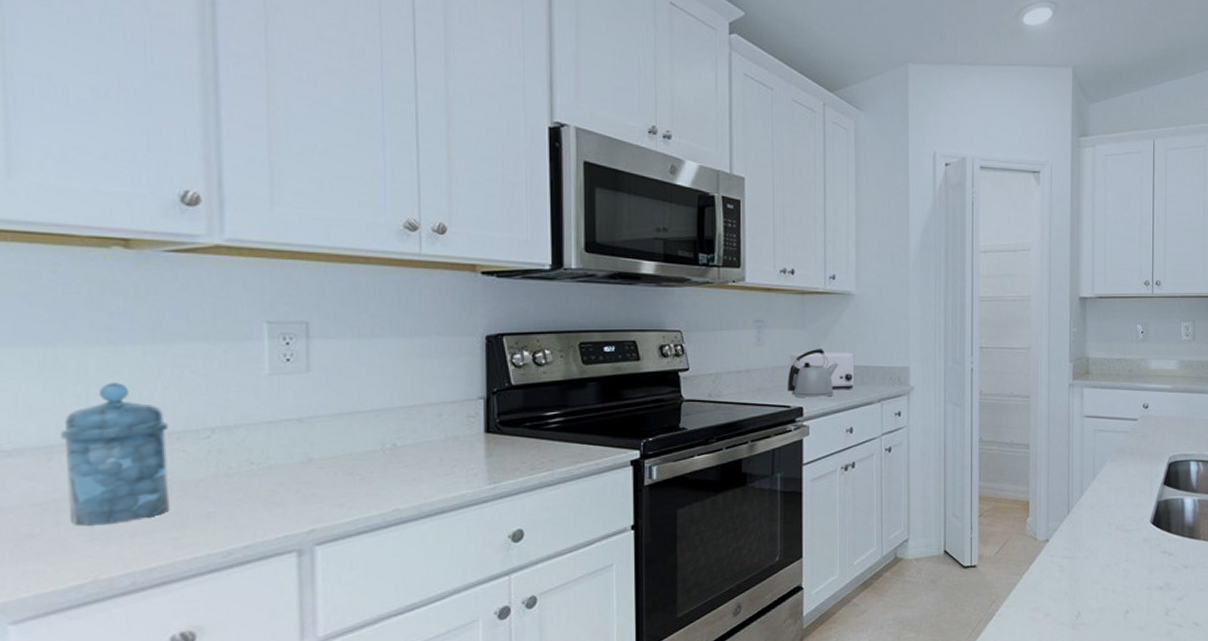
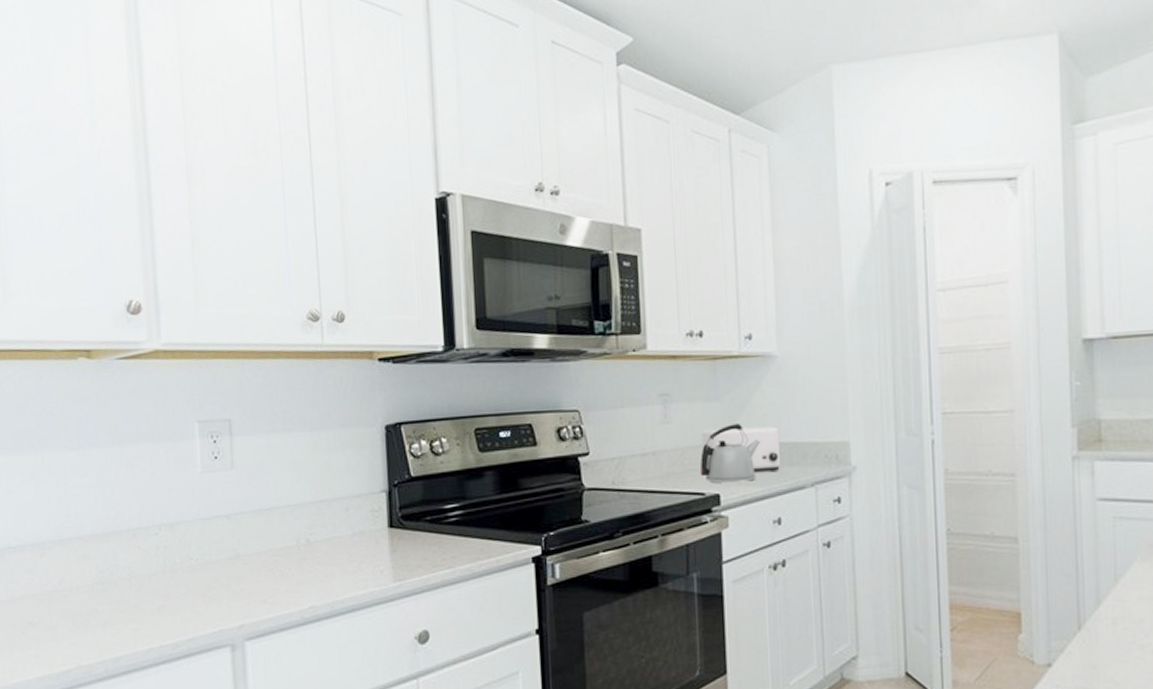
canister: present [60,383,170,526] -> none [49,484,130,616]

